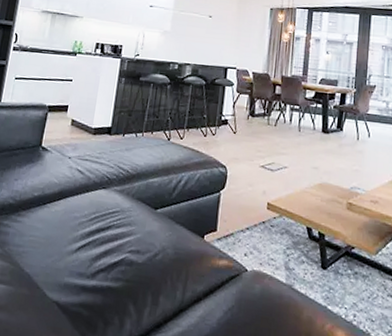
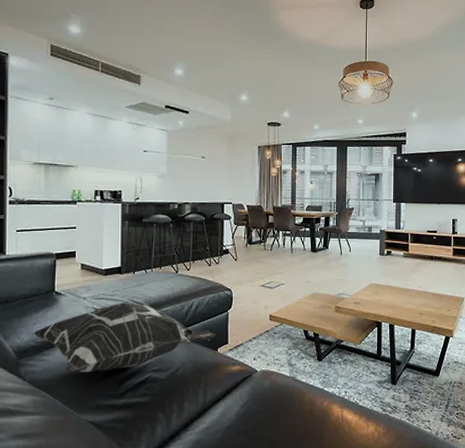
decorative pillow: none [13,167,204,244] -> present [33,303,216,373]

